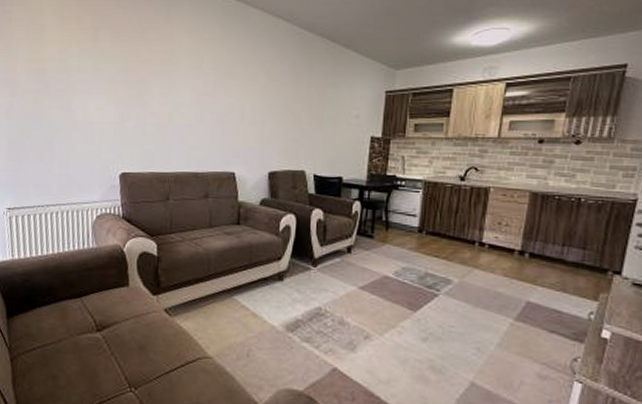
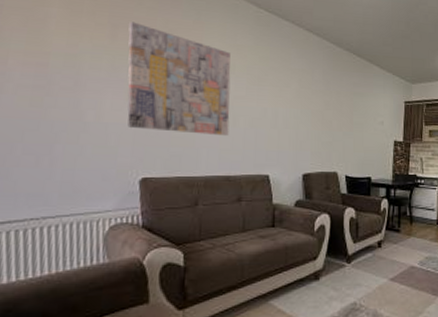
wall art: none [108,23,199,133] -> present [127,21,231,137]

